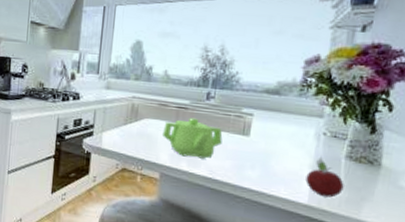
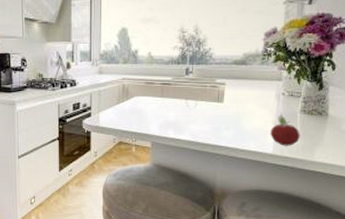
teapot: present [163,117,223,159] -> none [151,92,201,126]

